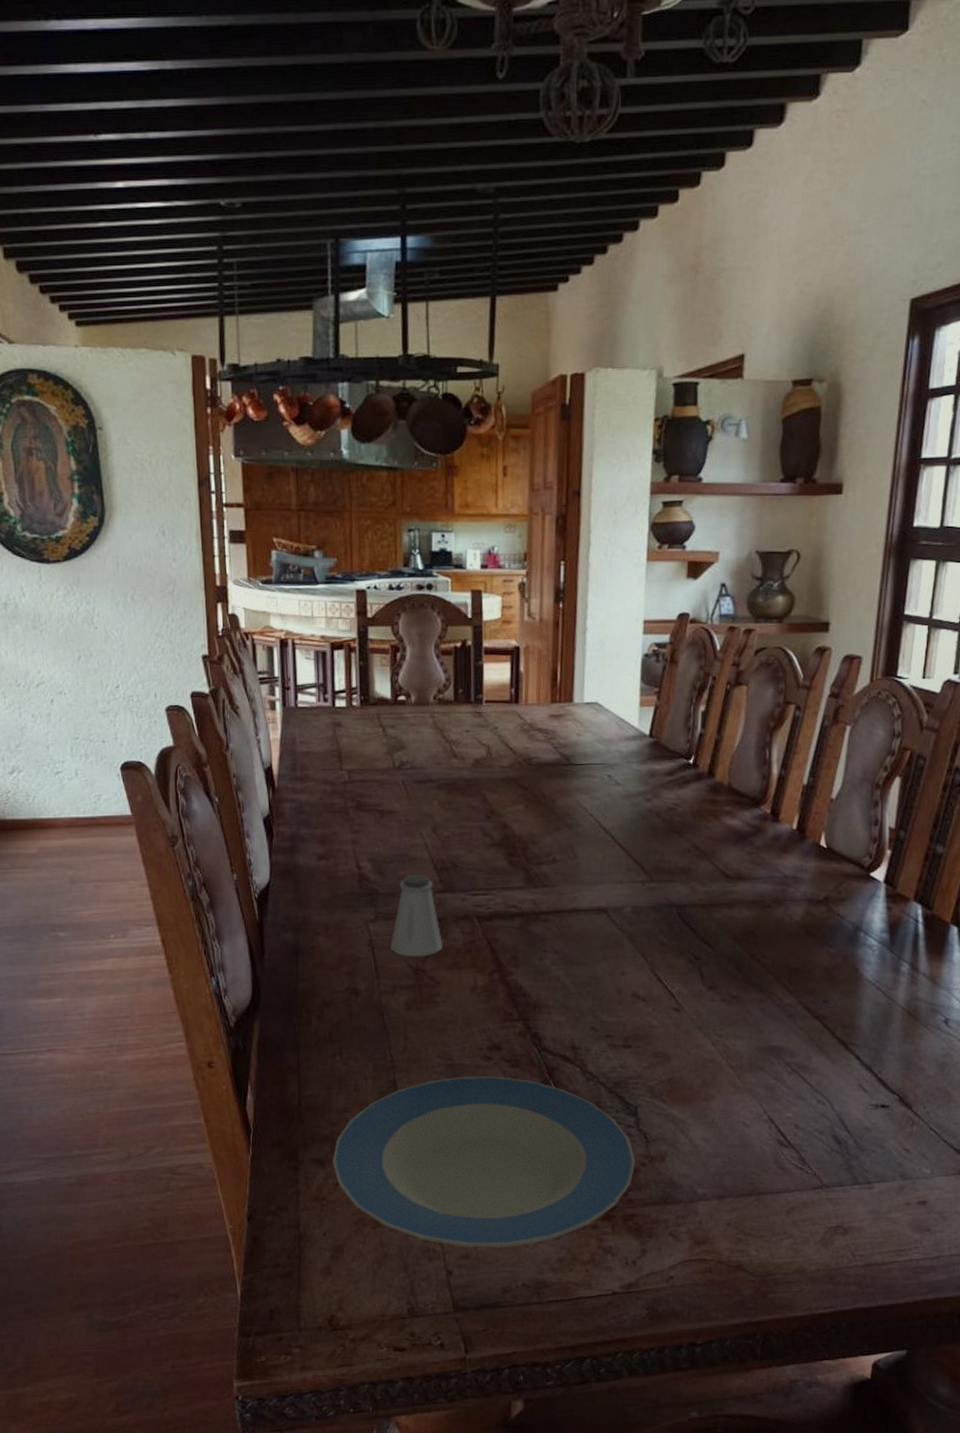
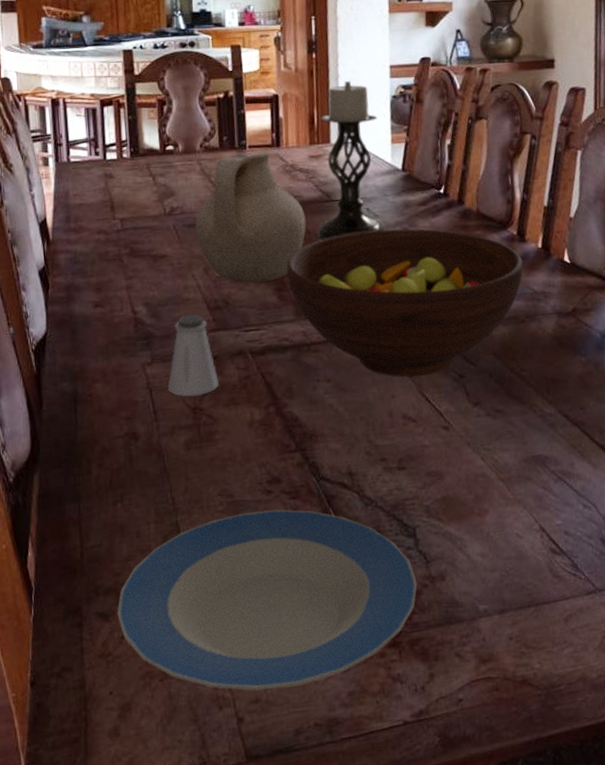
ceramic pitcher: none [425,706,542,846] -> present [195,150,306,284]
fruit bowl: none [519,799,775,955] -> present [286,229,523,377]
candle holder: none [553,635,627,806] -> present [317,81,385,241]

